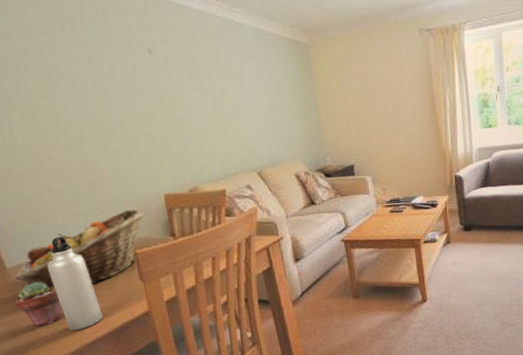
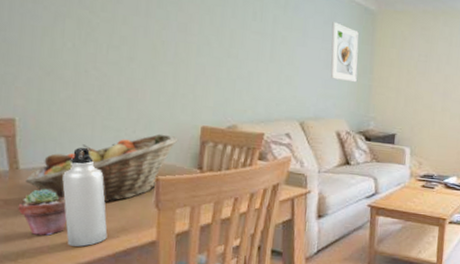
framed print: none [267,63,304,122] -> present [330,22,359,83]

